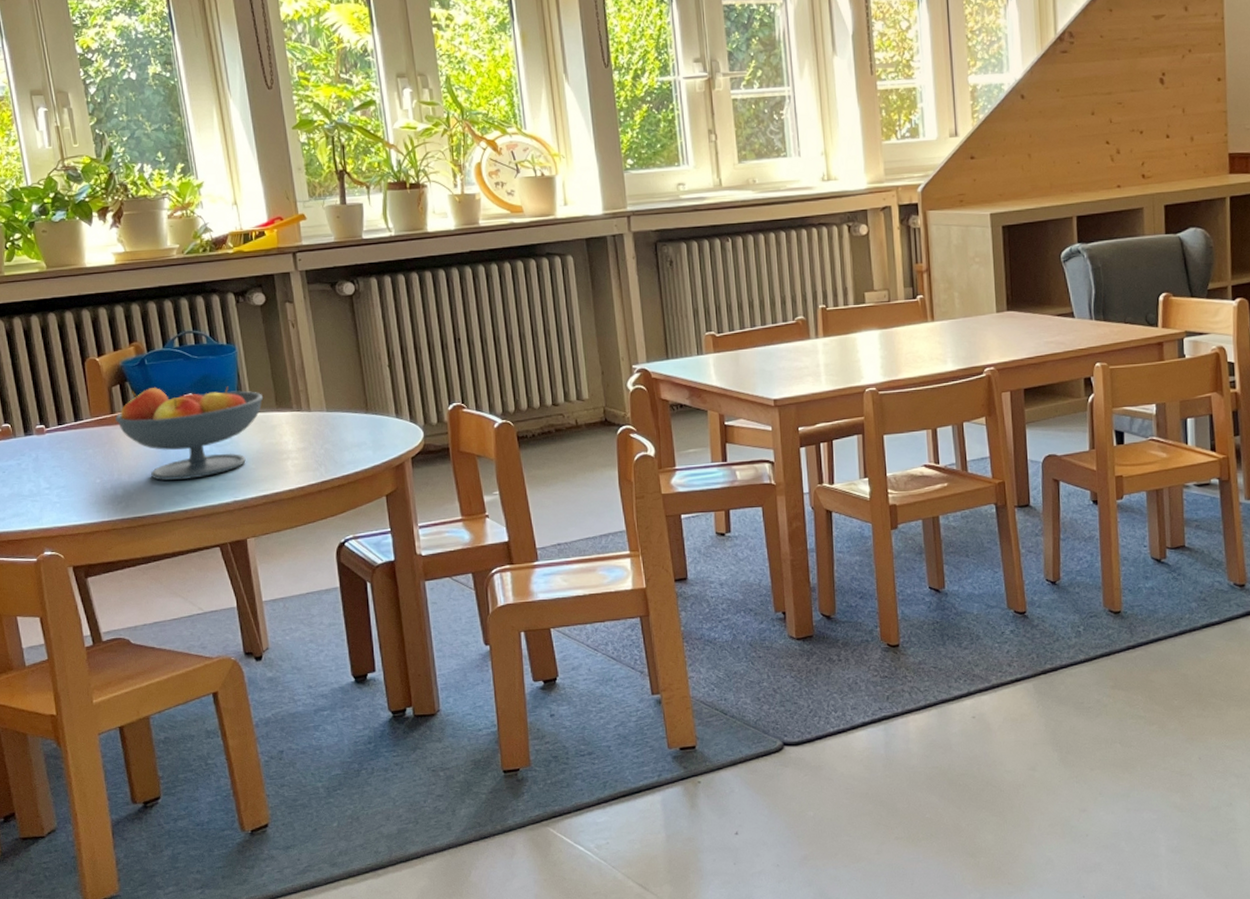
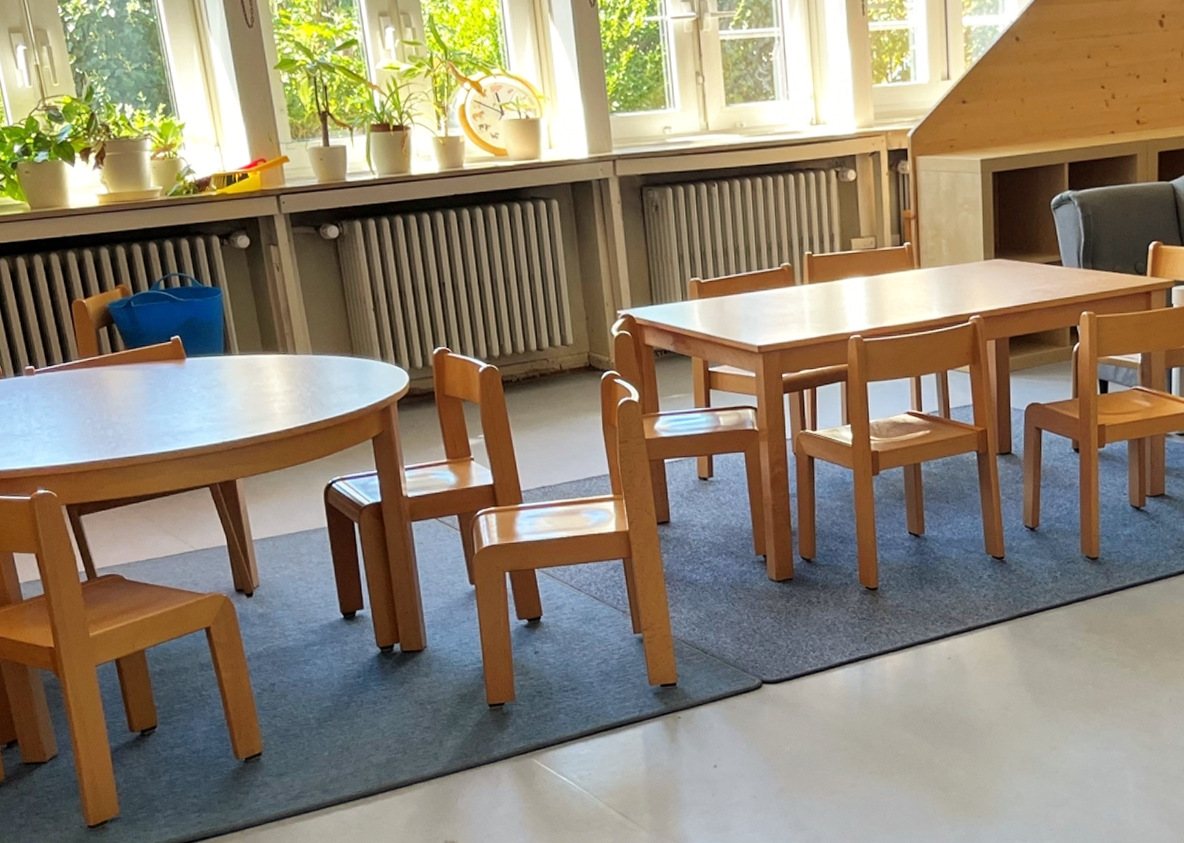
fruit bowl: present [116,386,264,480] -> none [104,329,250,421]

